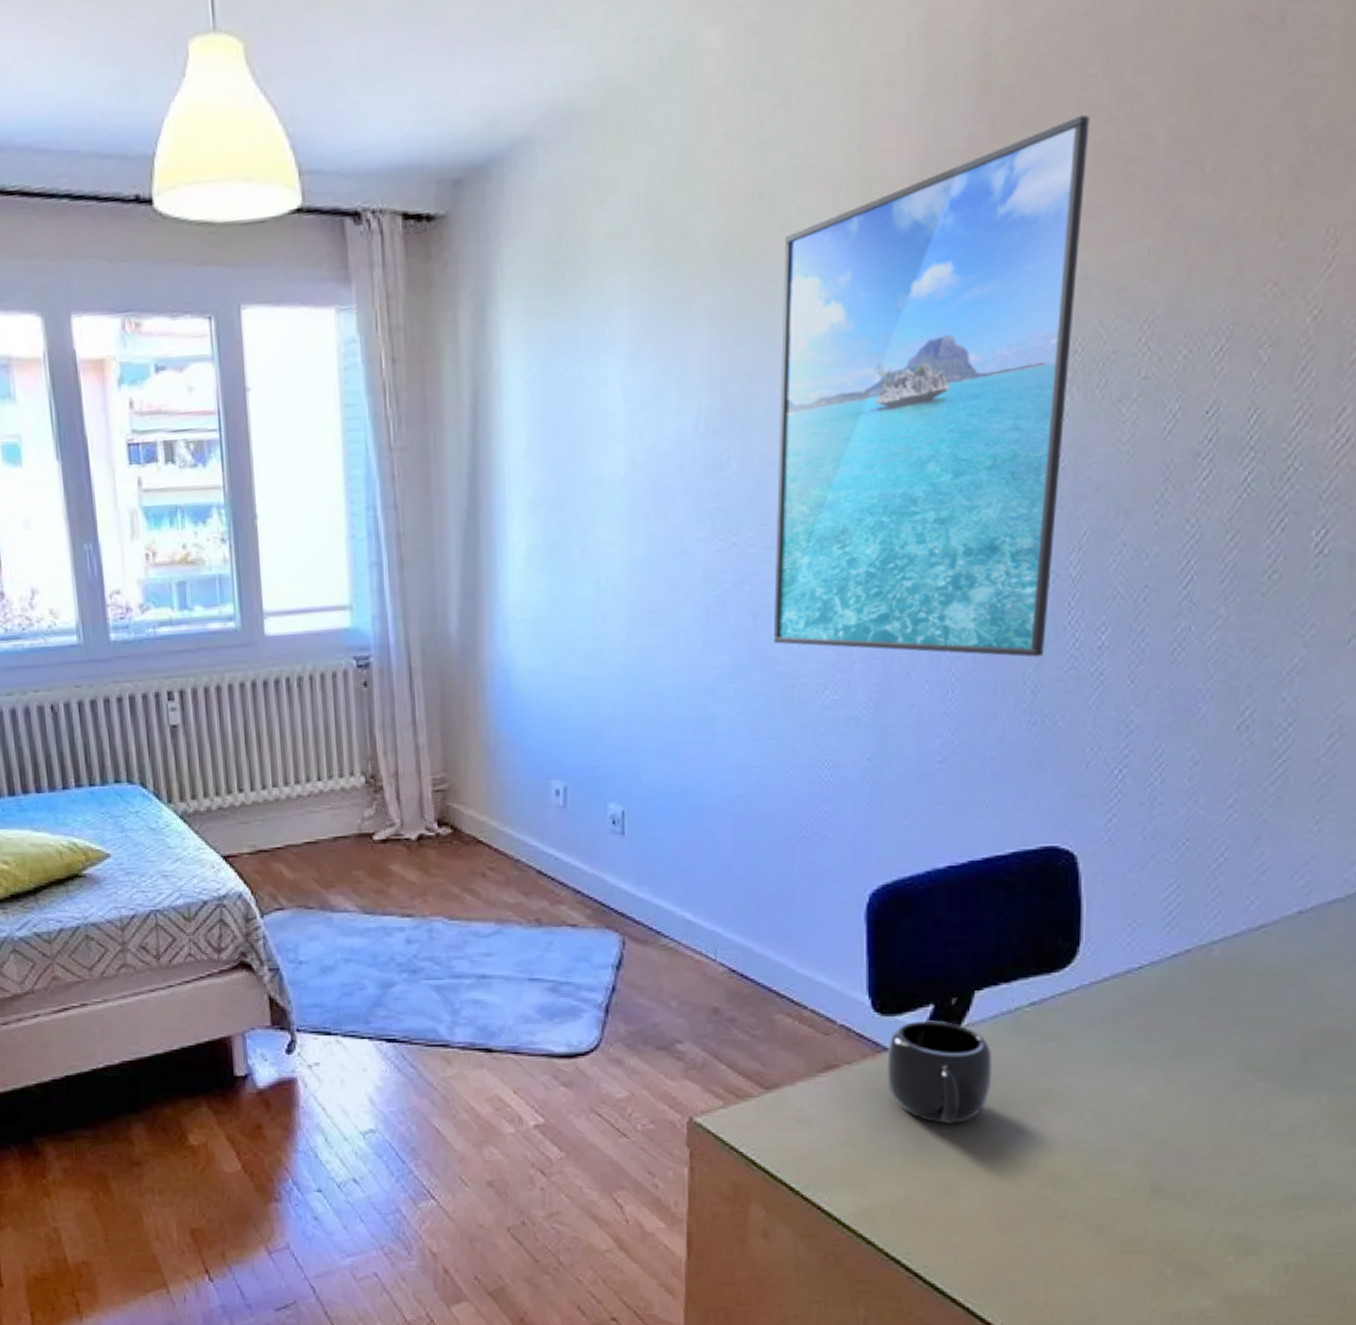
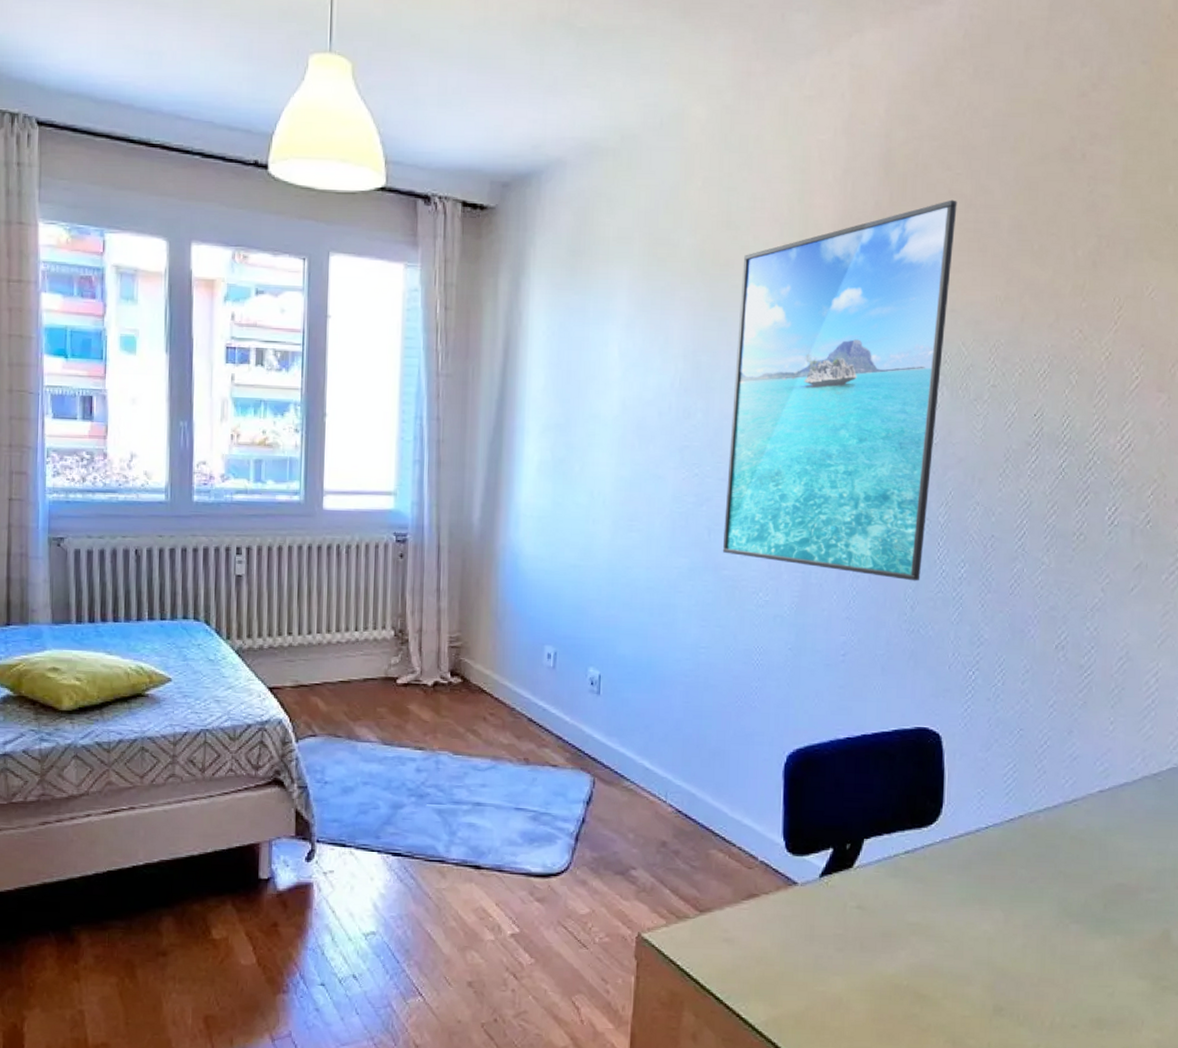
mug: present [887,1020,993,1124] -> none [795,861,876,948]

